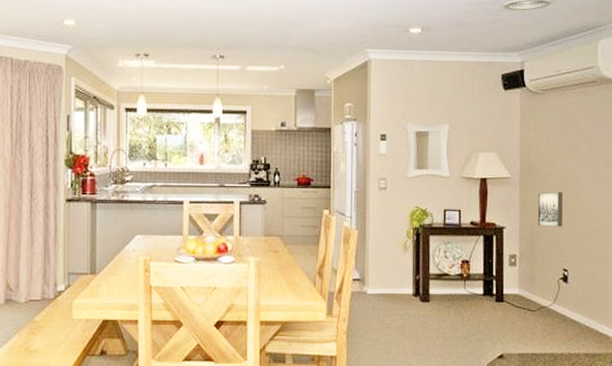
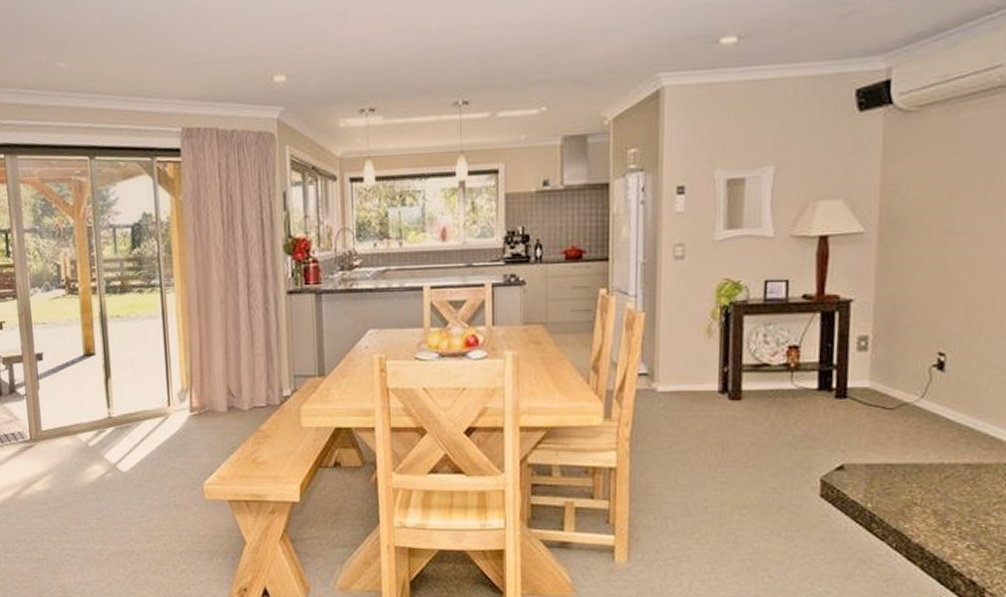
wall art: present [537,191,563,227] -> none [901,247,944,297]

